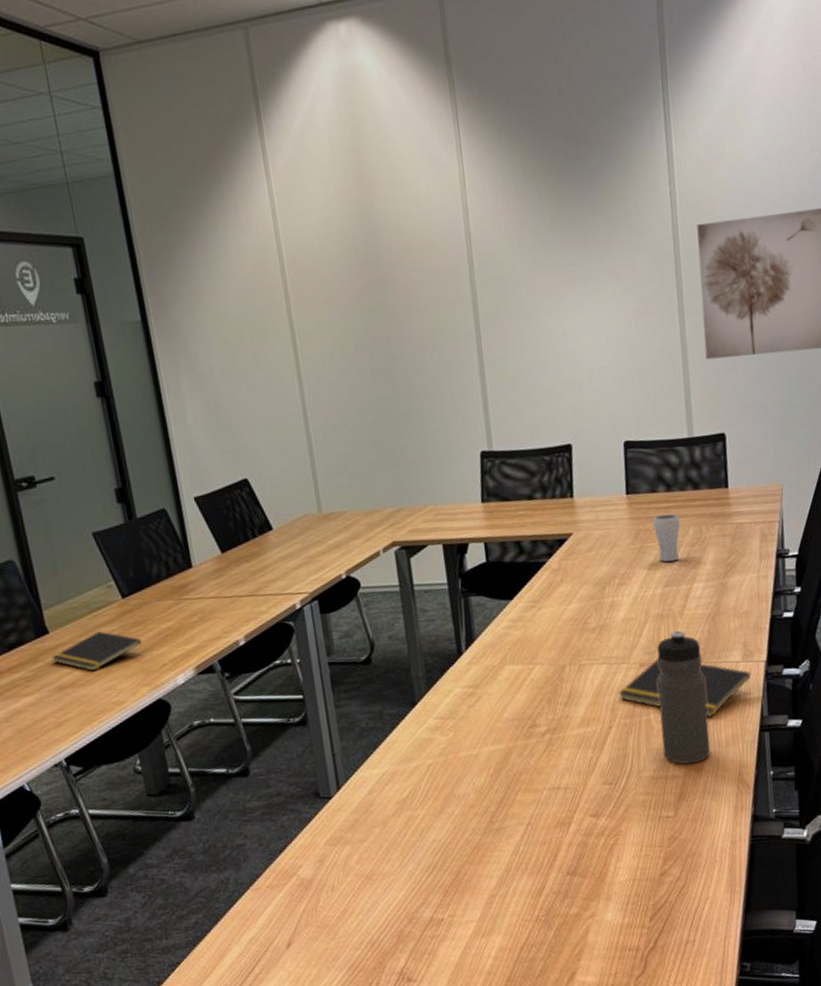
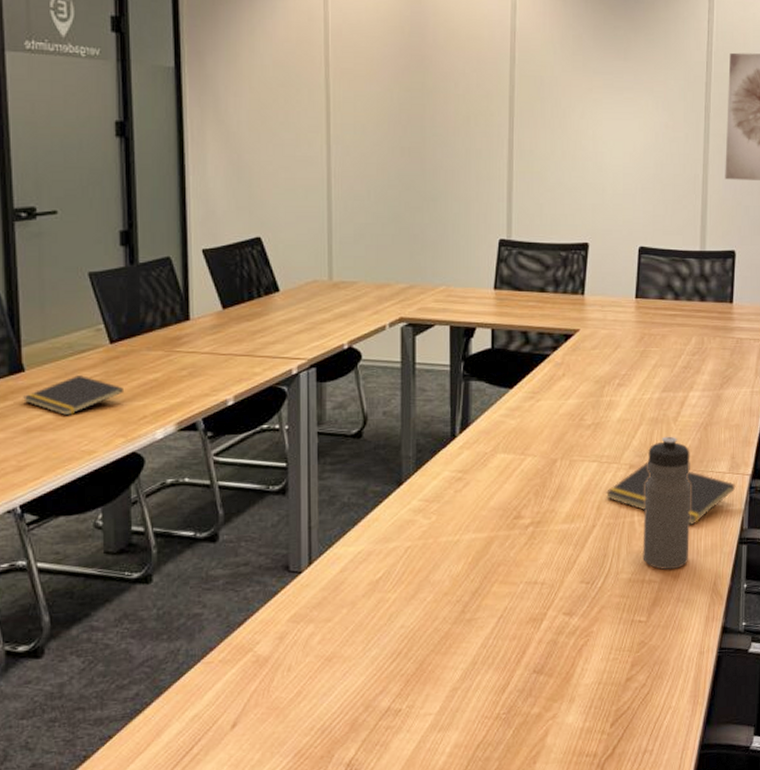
drinking glass: present [653,513,680,562] -> none [658,321,684,369]

